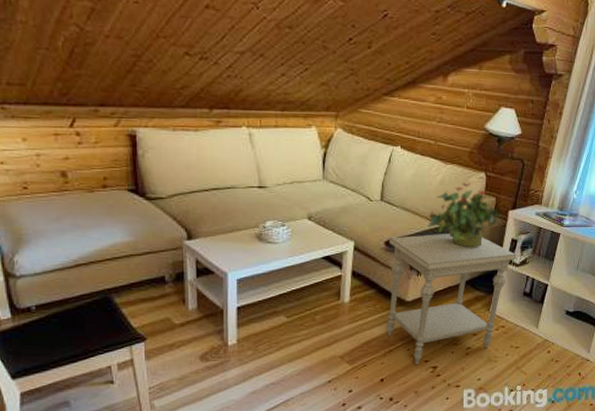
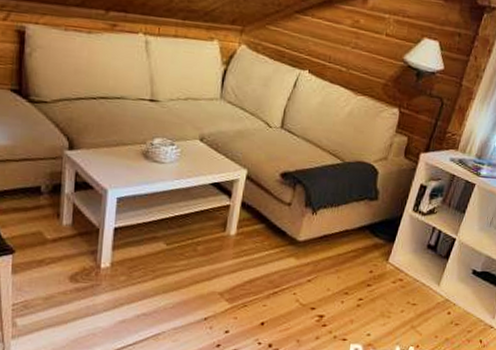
side table: present [386,234,517,365] -> none [272,169,424,311]
potted plant: present [427,182,501,248] -> none [329,117,412,190]

